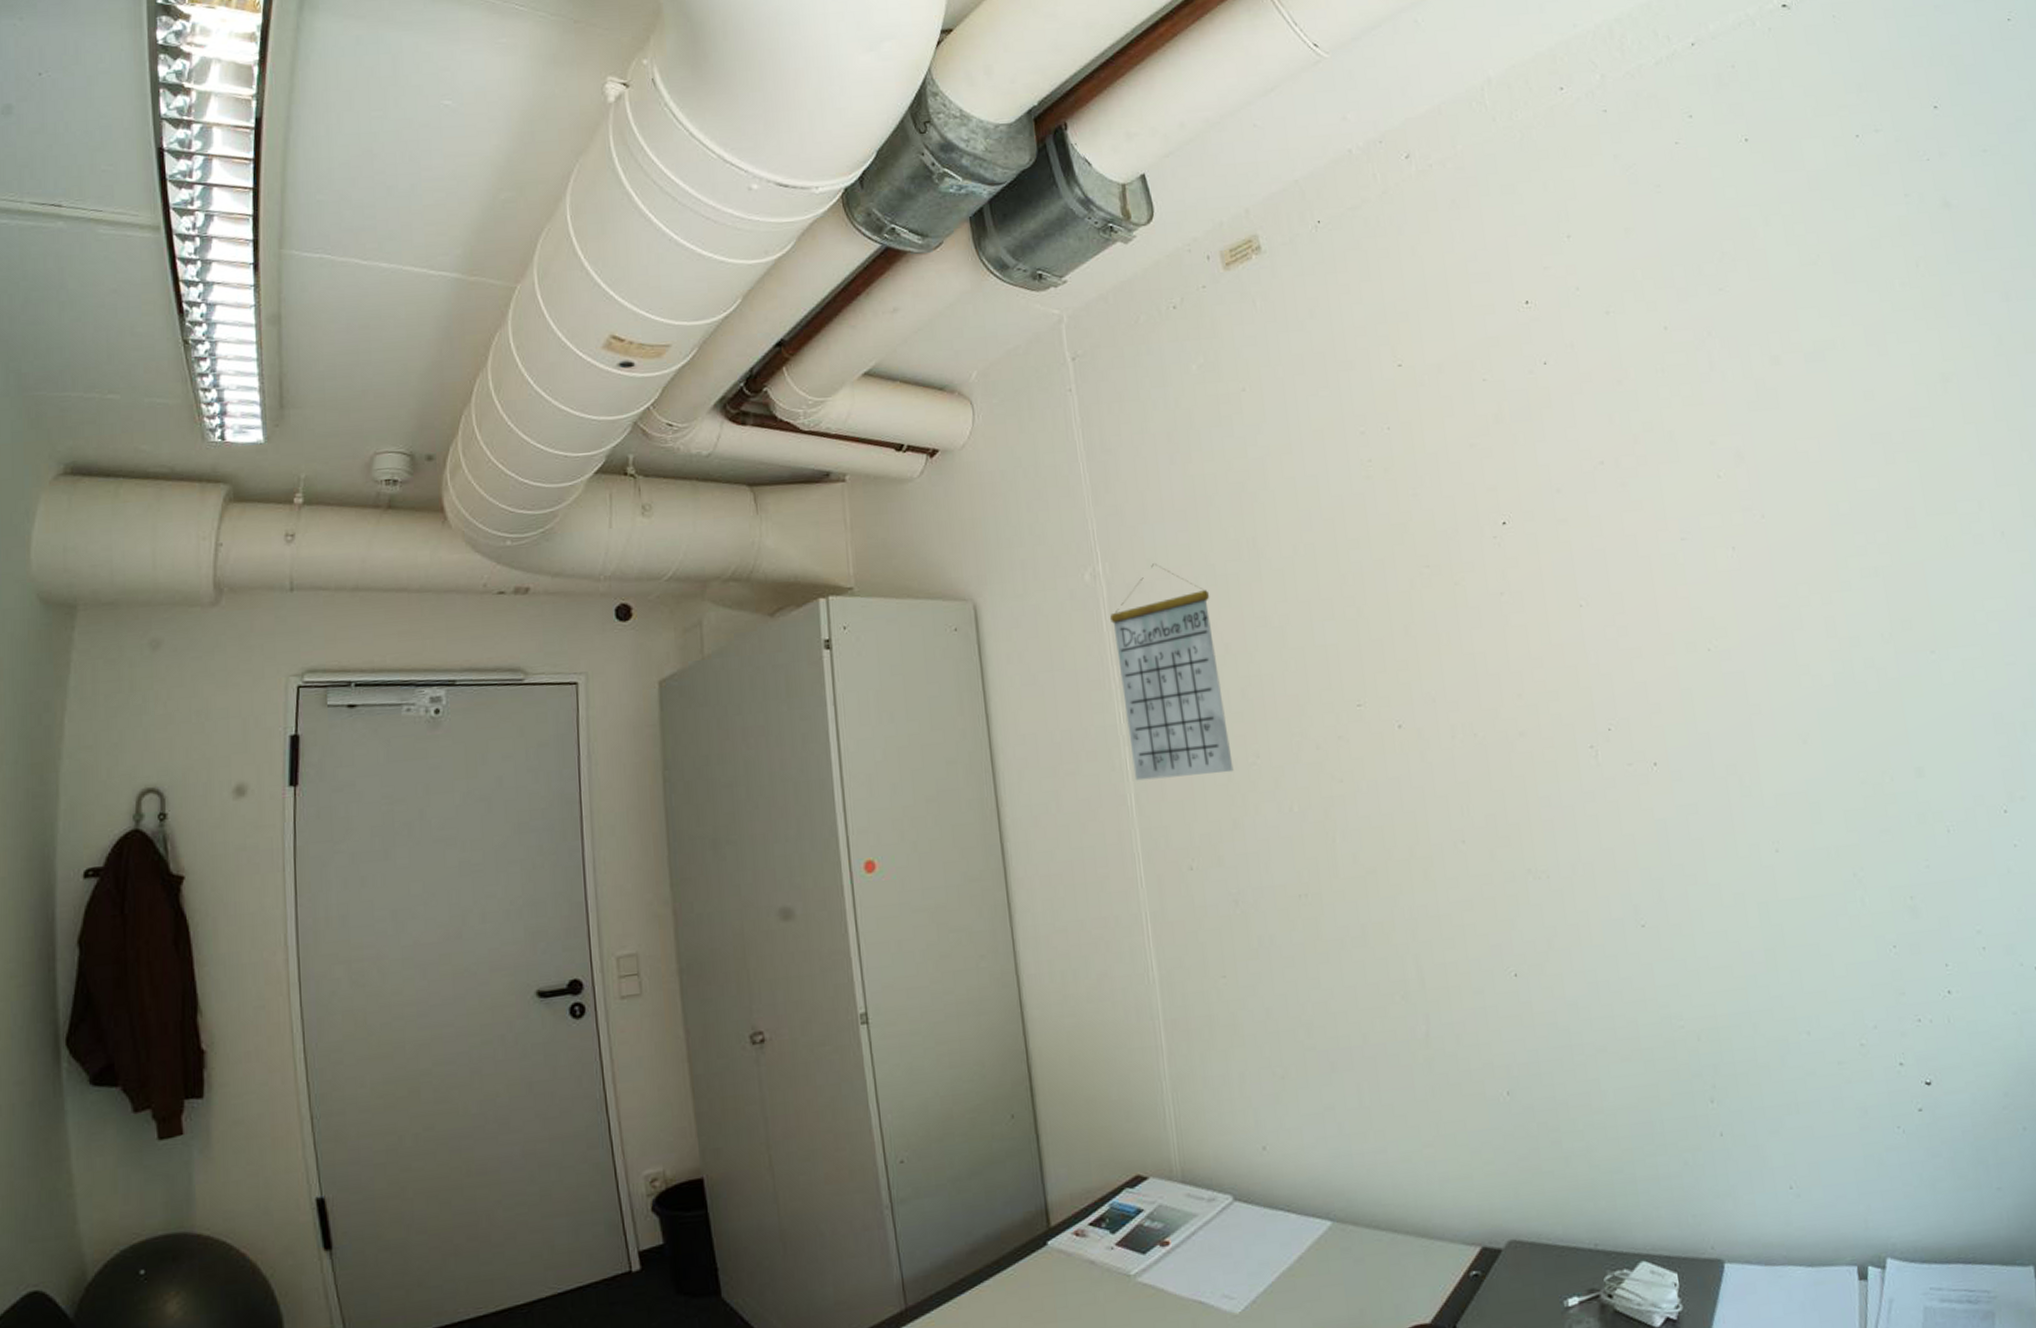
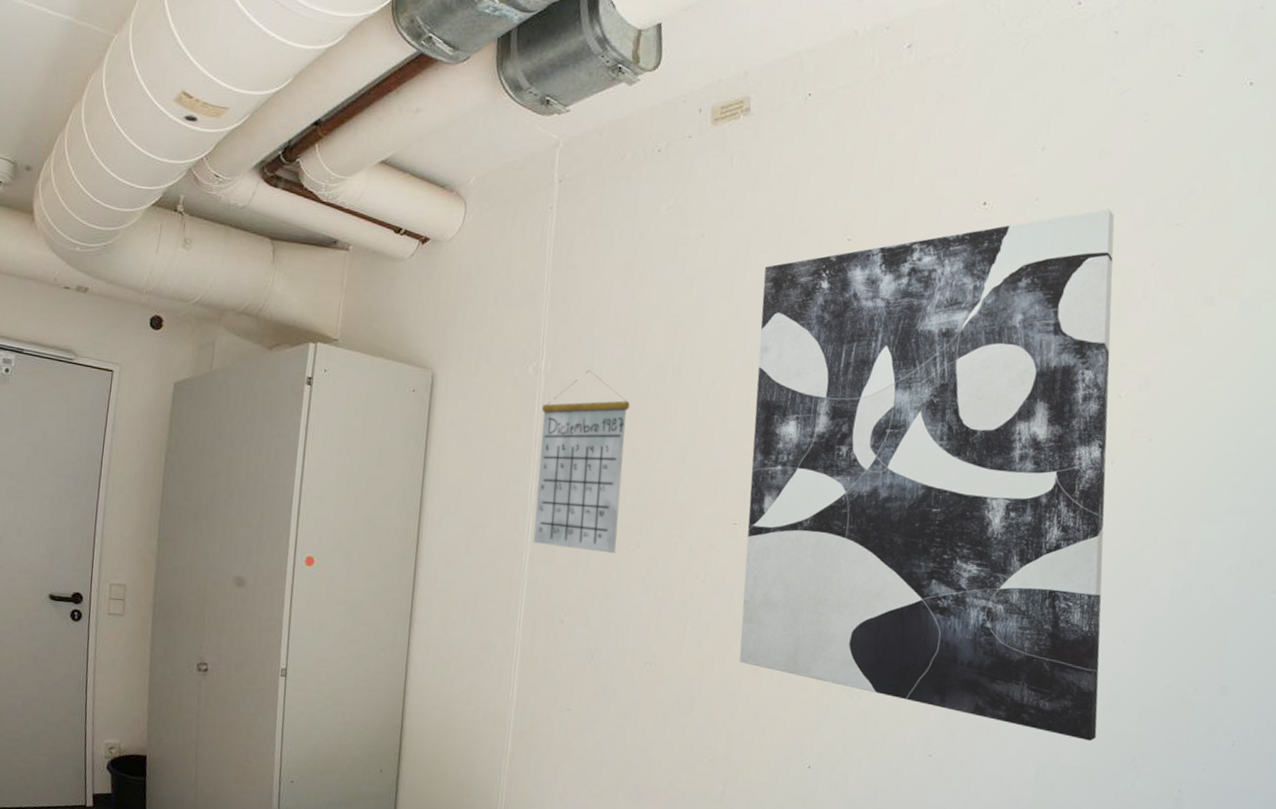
wall art: none [1318,285,1809,869] -> present [739,208,1115,741]

